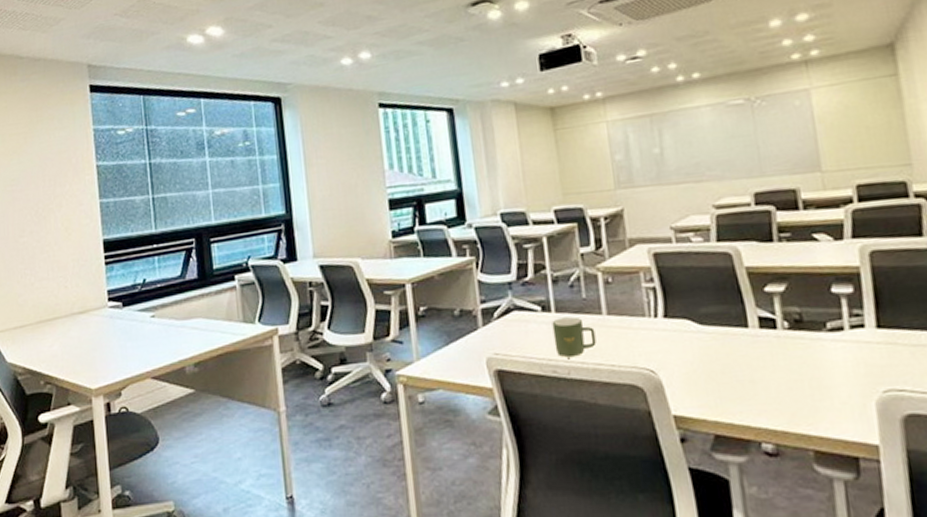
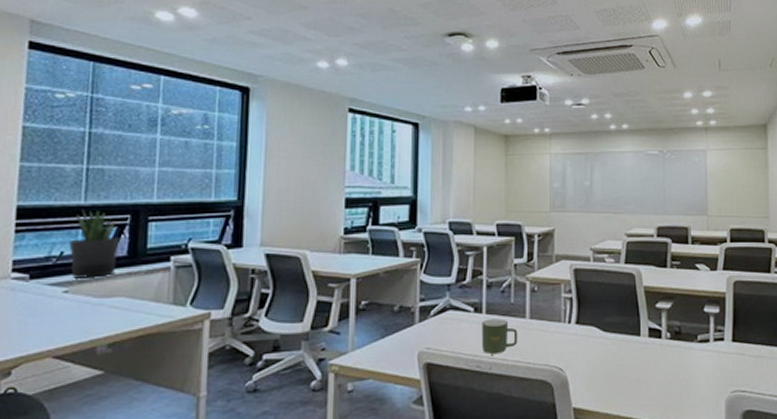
planter: none [148,237,190,303] -> present [69,211,120,278]

